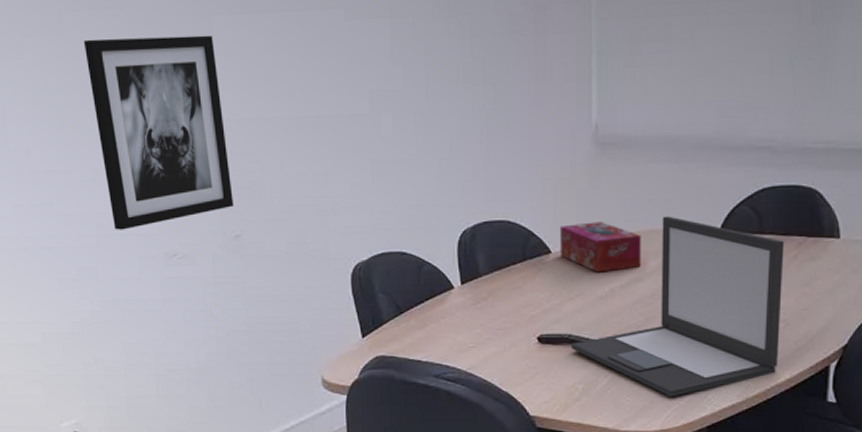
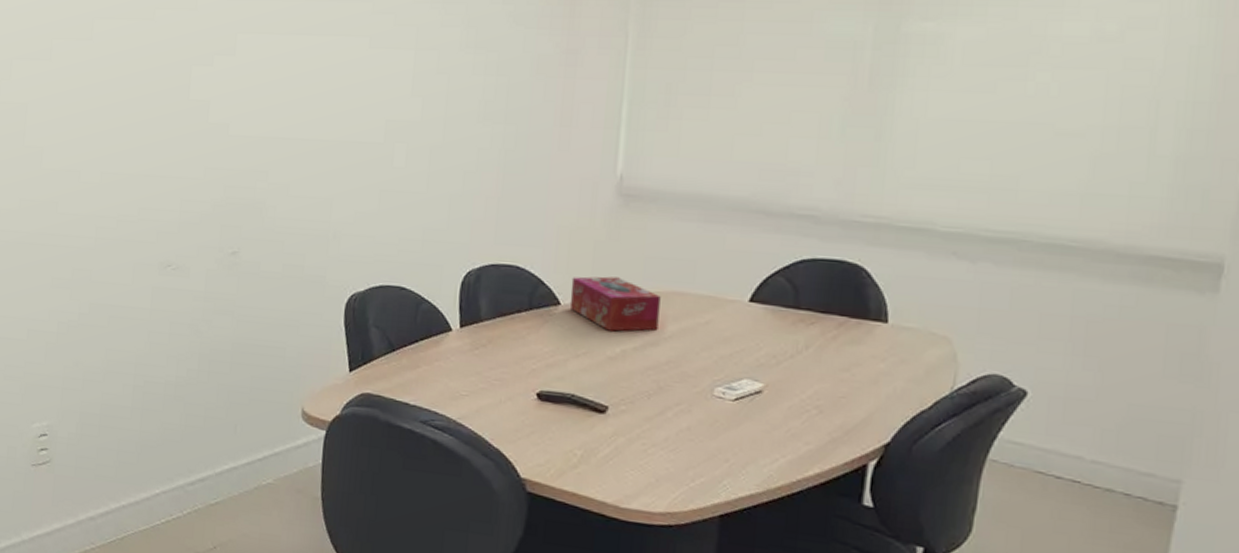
wall art: present [83,35,234,230] -> none [110,47,236,235]
laptop: present [571,216,785,397] -> none [573,278,823,478]

